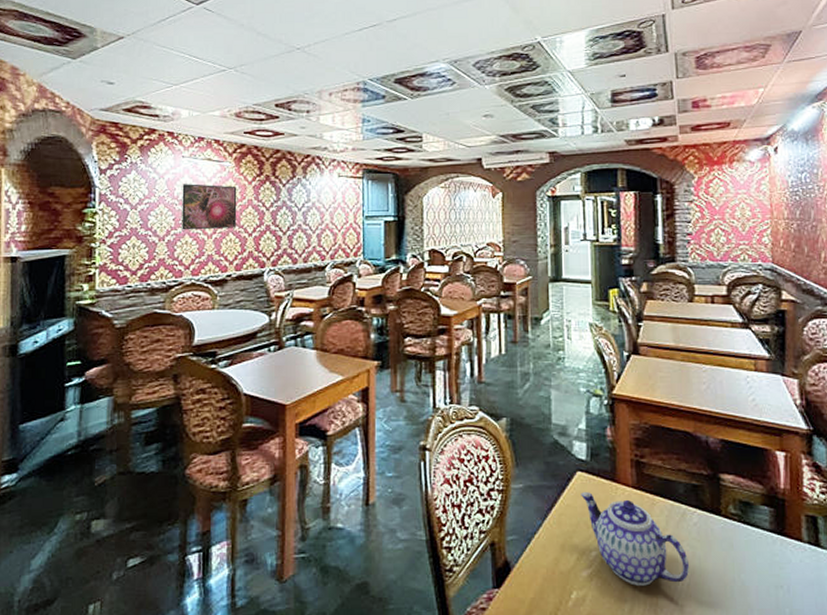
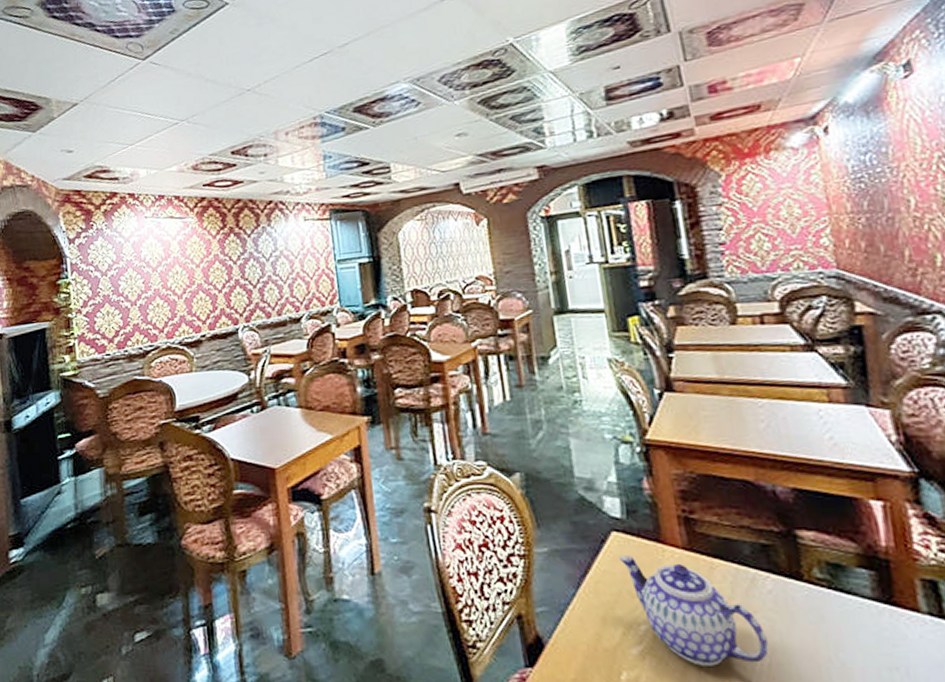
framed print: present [182,184,237,230] -> none [148,242,206,293]

